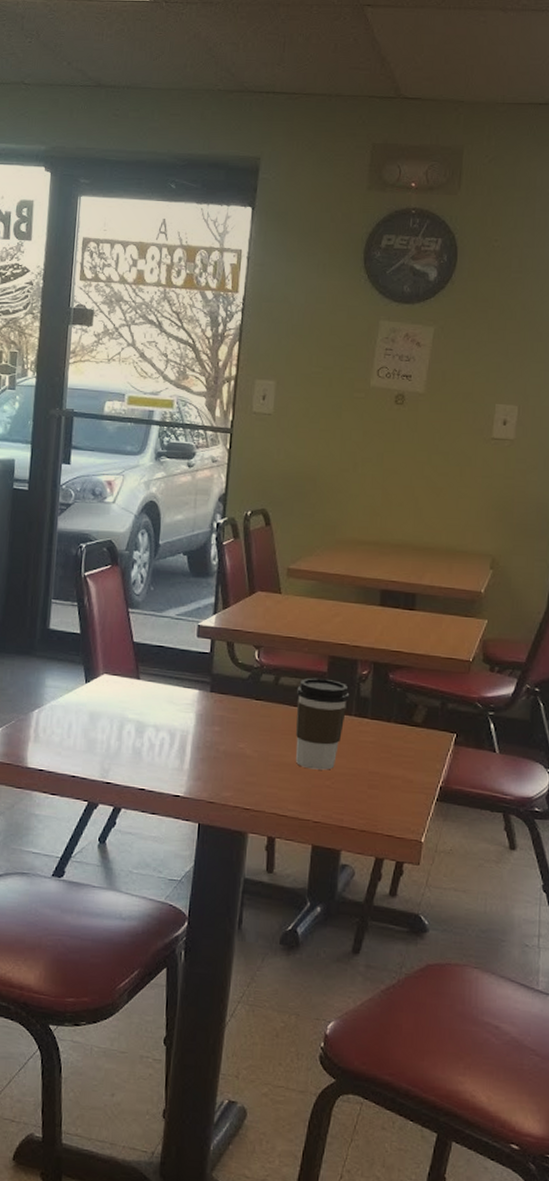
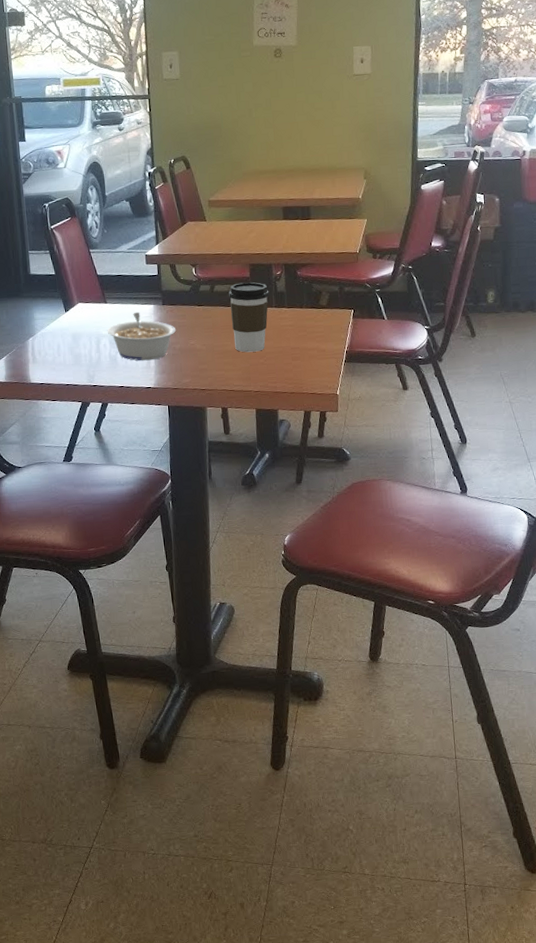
legume: none [134,696,224,761] -> present [107,312,177,361]

